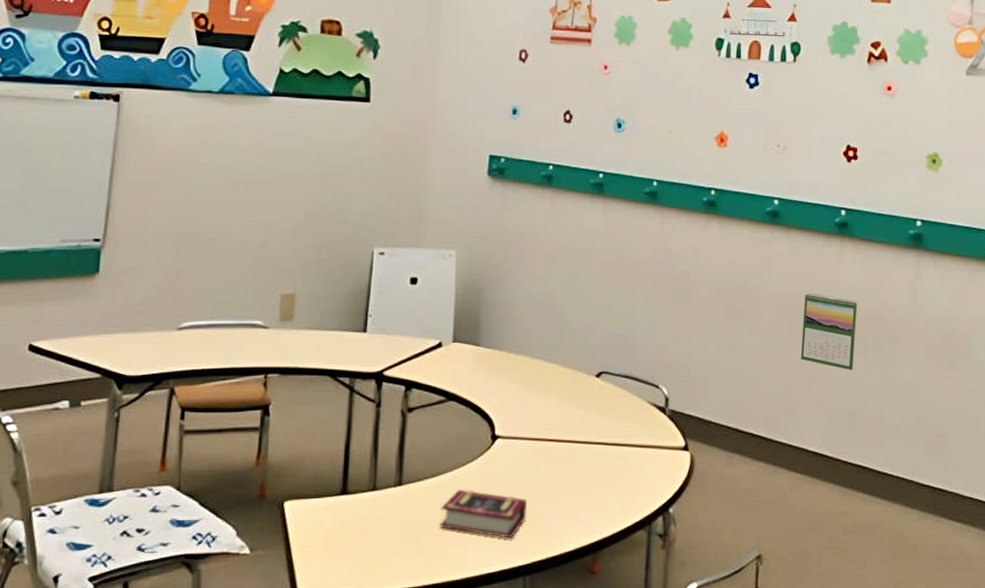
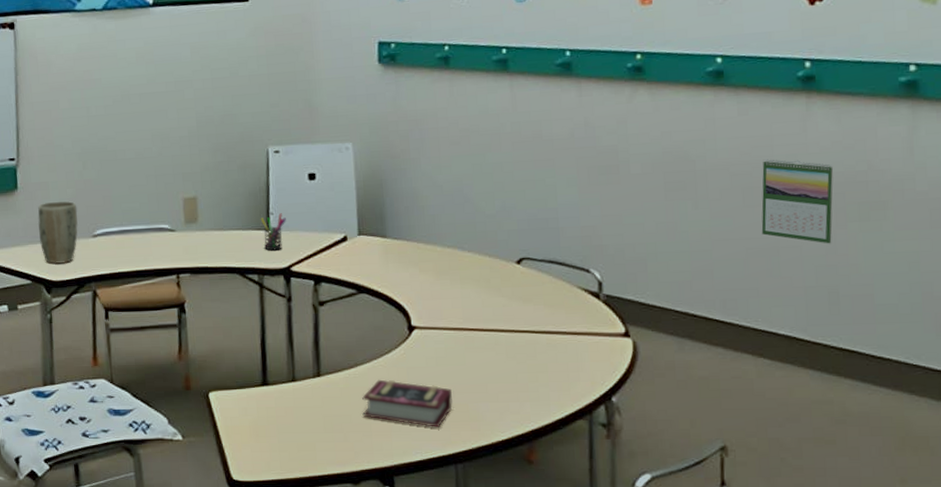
plant pot: none [117,289,165,358] -> present [38,201,78,264]
pen holder: none [358,316,384,354] -> present [260,213,286,251]

